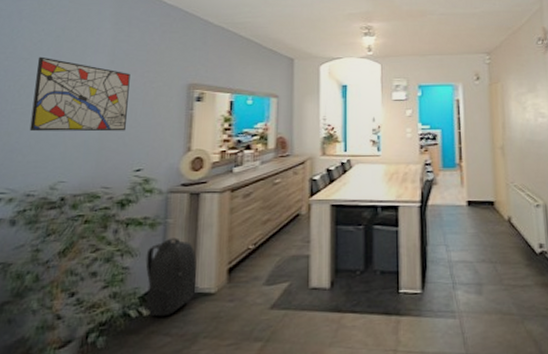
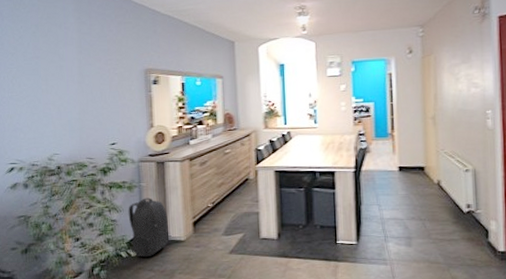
wall art: present [29,56,130,132] -> none [21,51,100,114]

